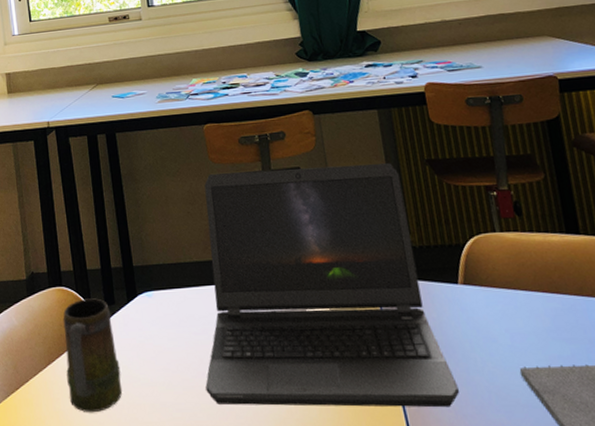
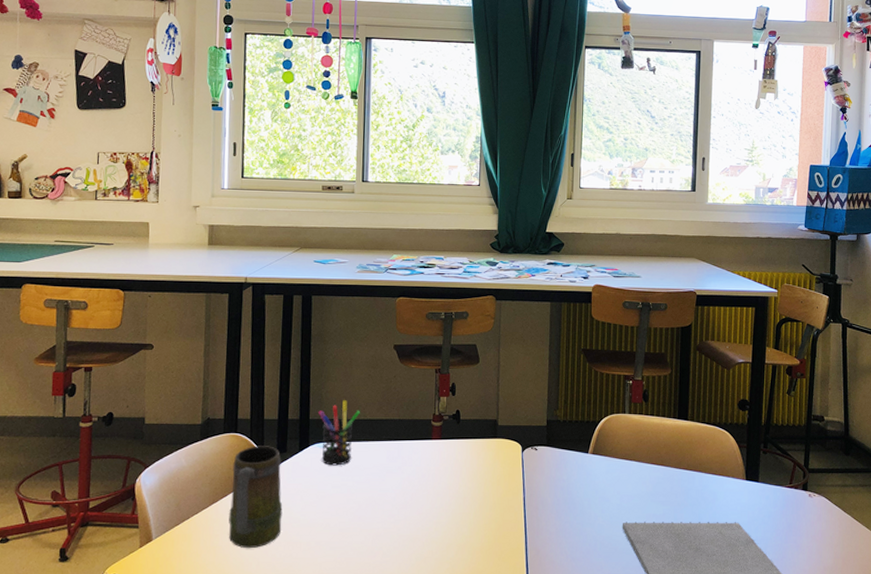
pen holder: none [141,242,185,316] -> present [318,400,360,466]
laptop computer: present [204,163,459,408] -> none [360,343,572,552]

